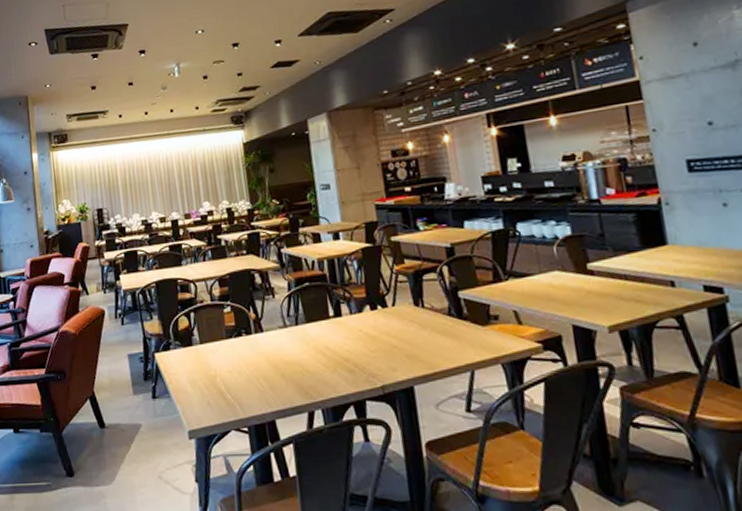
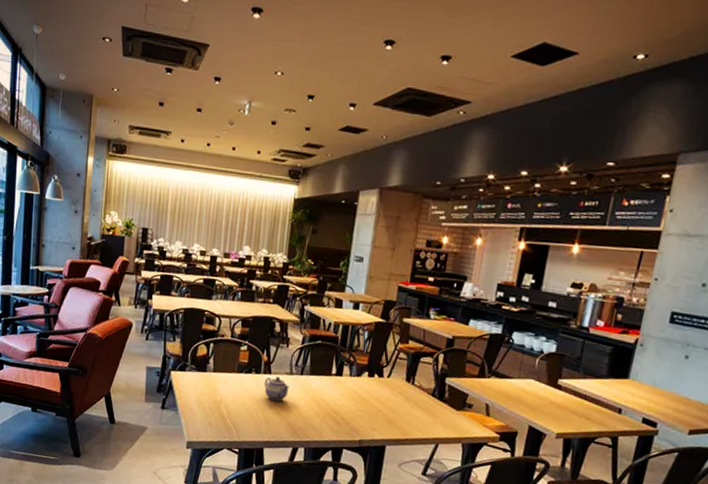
teapot: none [257,332,288,362] -> present [264,376,289,402]

